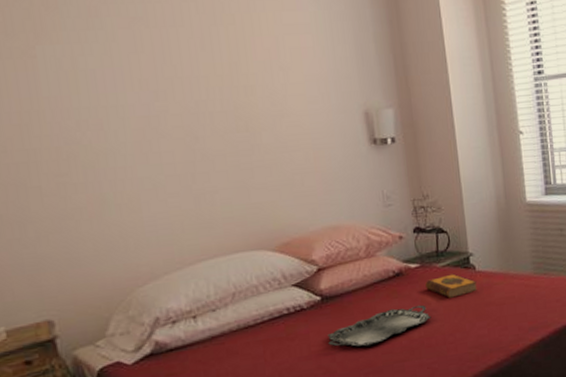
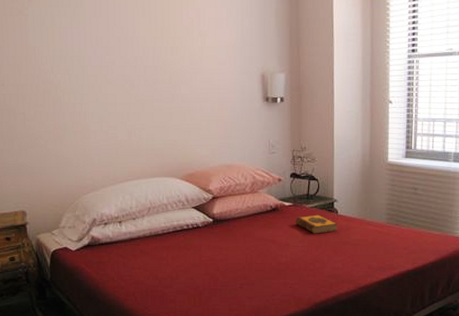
serving tray: present [327,304,432,347] -> none [215,236,297,263]

